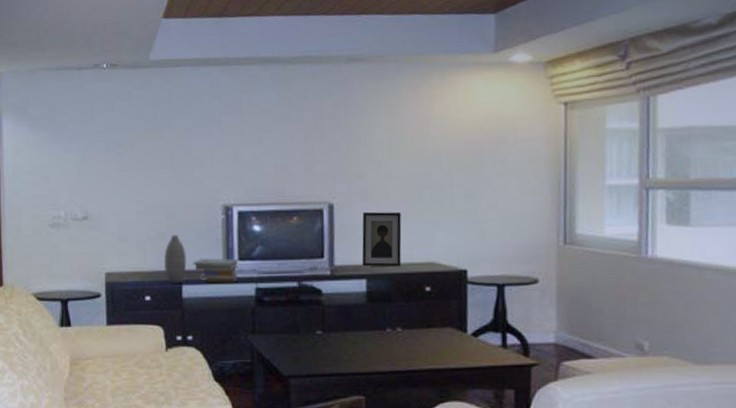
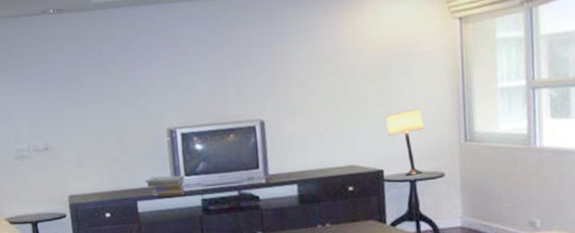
vase: present [164,235,187,283] -> none [119,158,140,201]
picture frame: present [361,211,402,267] -> none [290,123,327,174]
table lamp: none [473,203,517,281] -> present [386,109,424,177]

